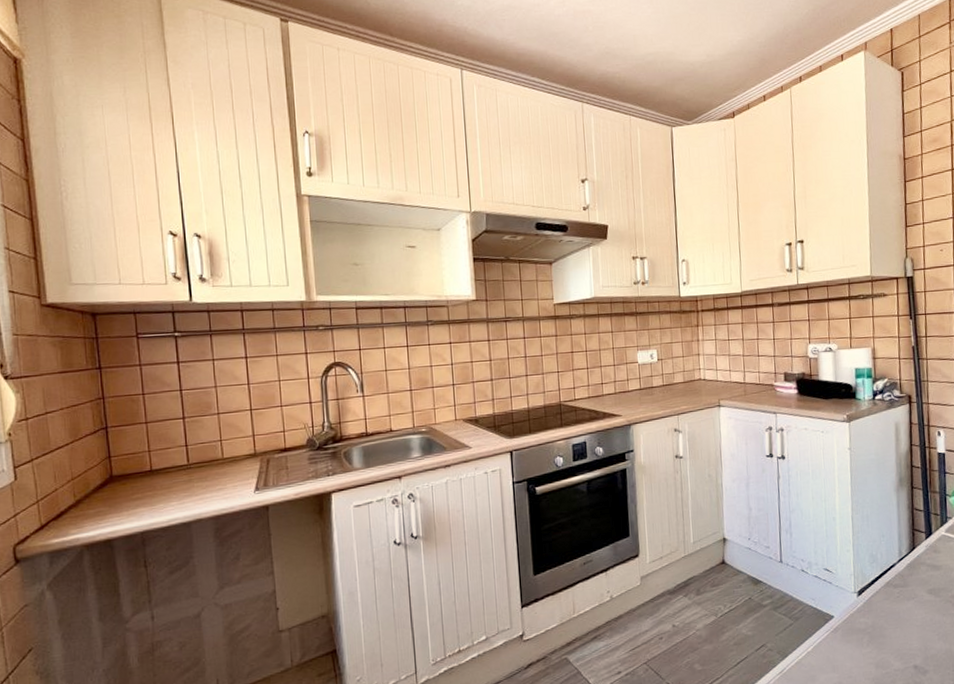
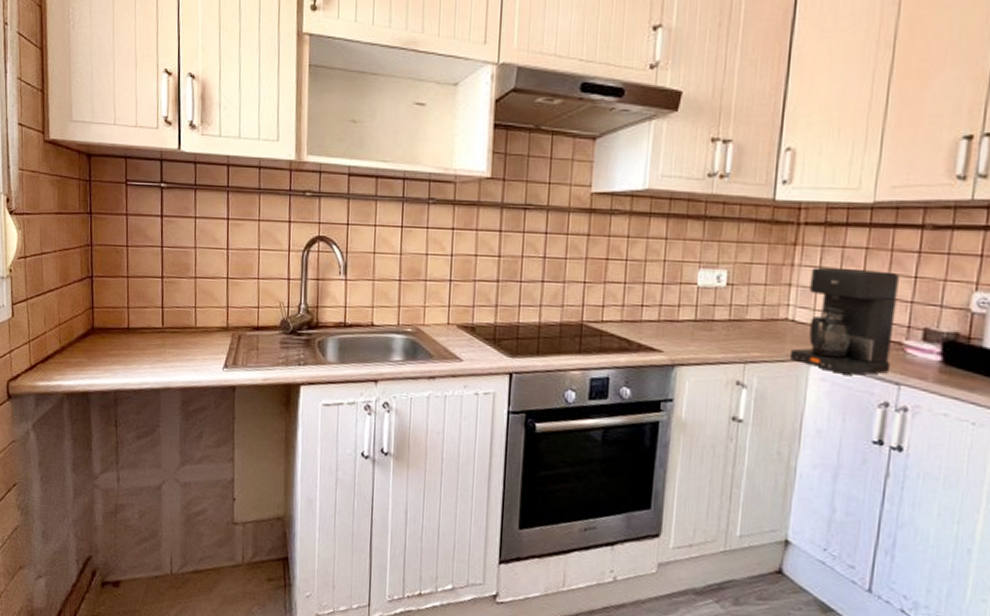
coffee maker: none [705,337,769,412] -> present [789,266,899,375]

